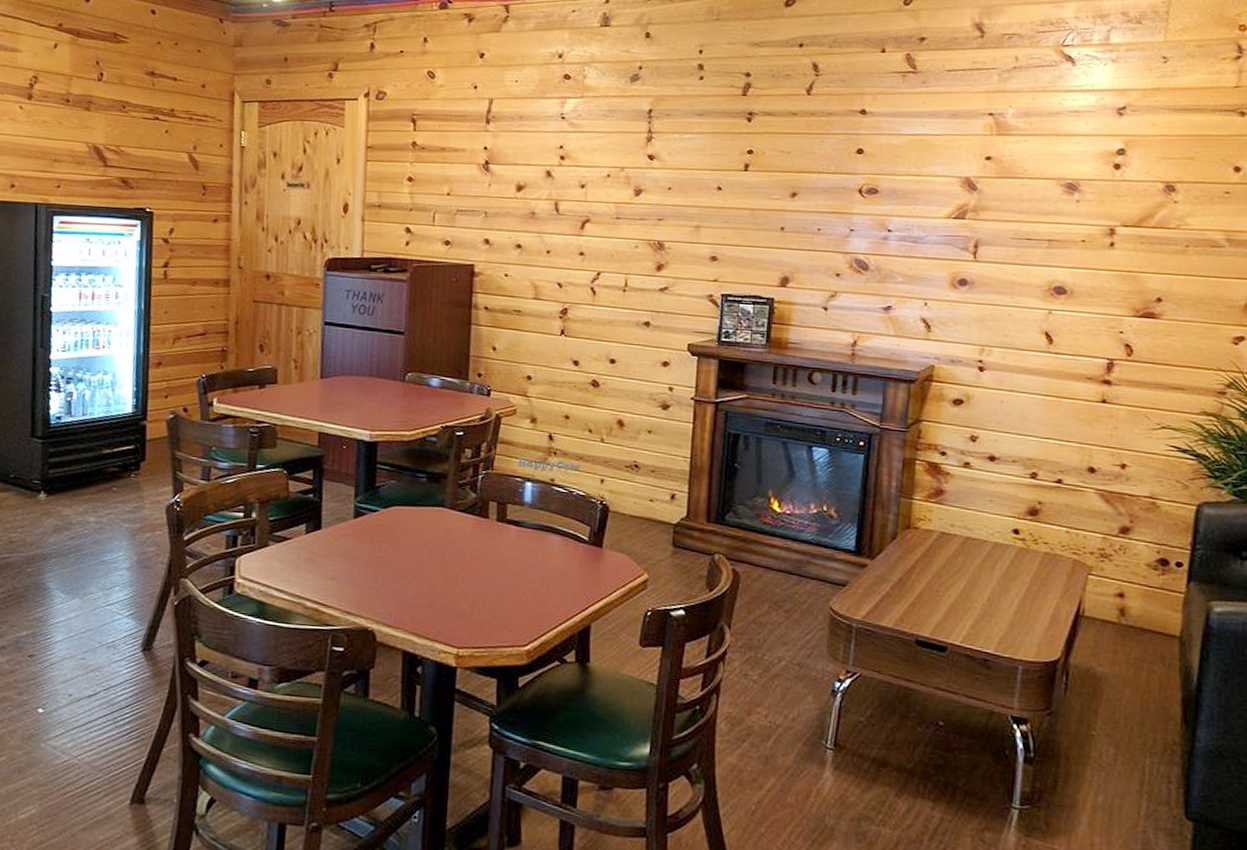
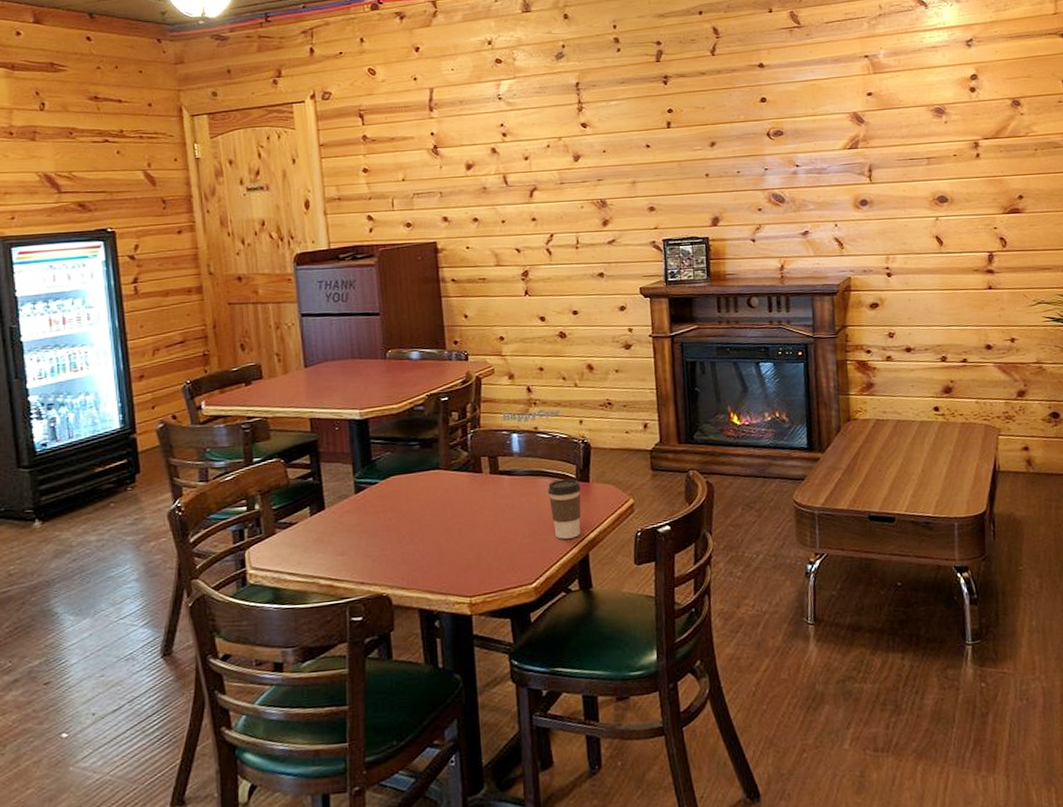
coffee cup: none [555,539,592,605] -> present [547,478,582,539]

